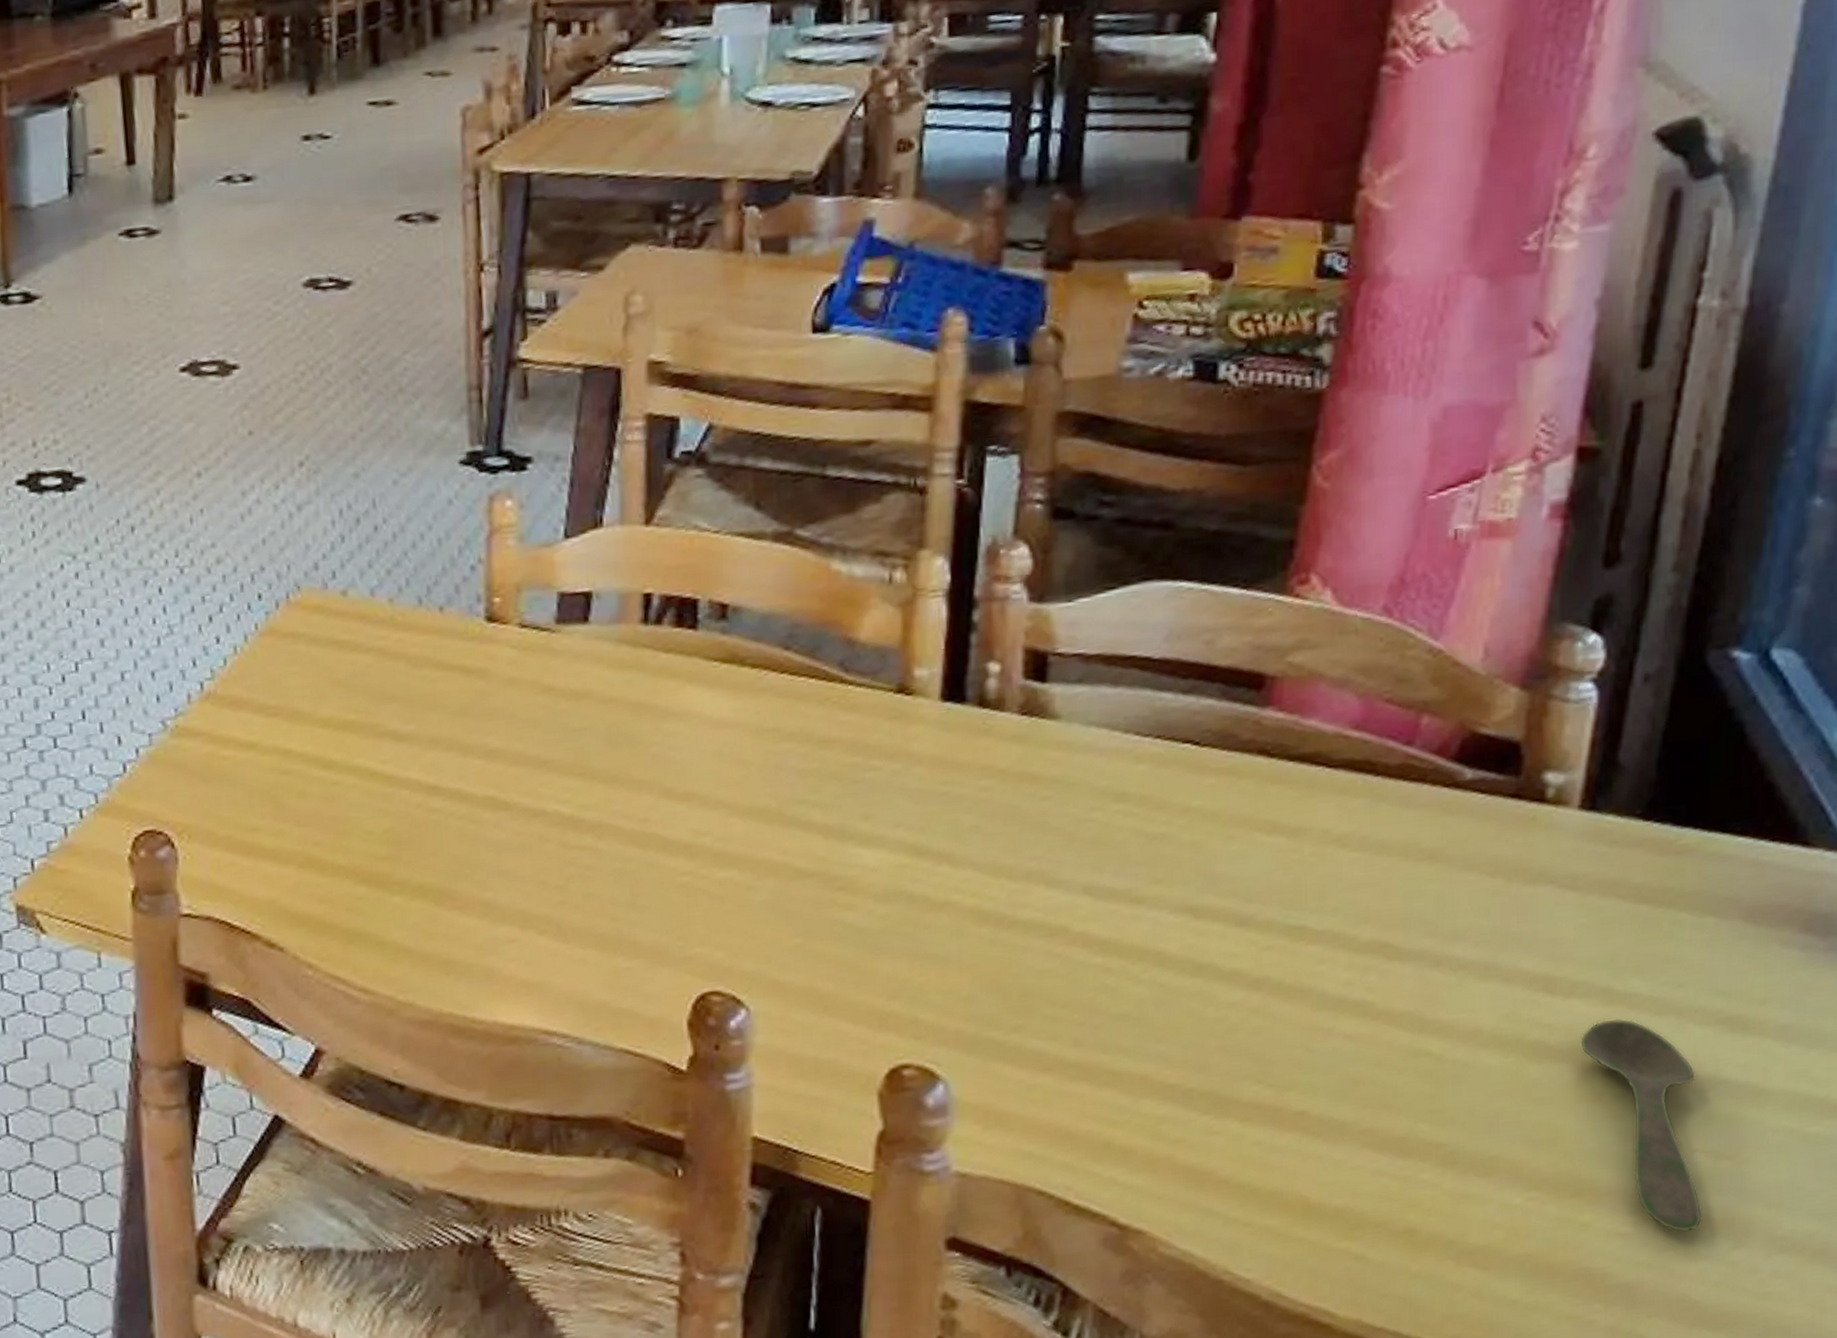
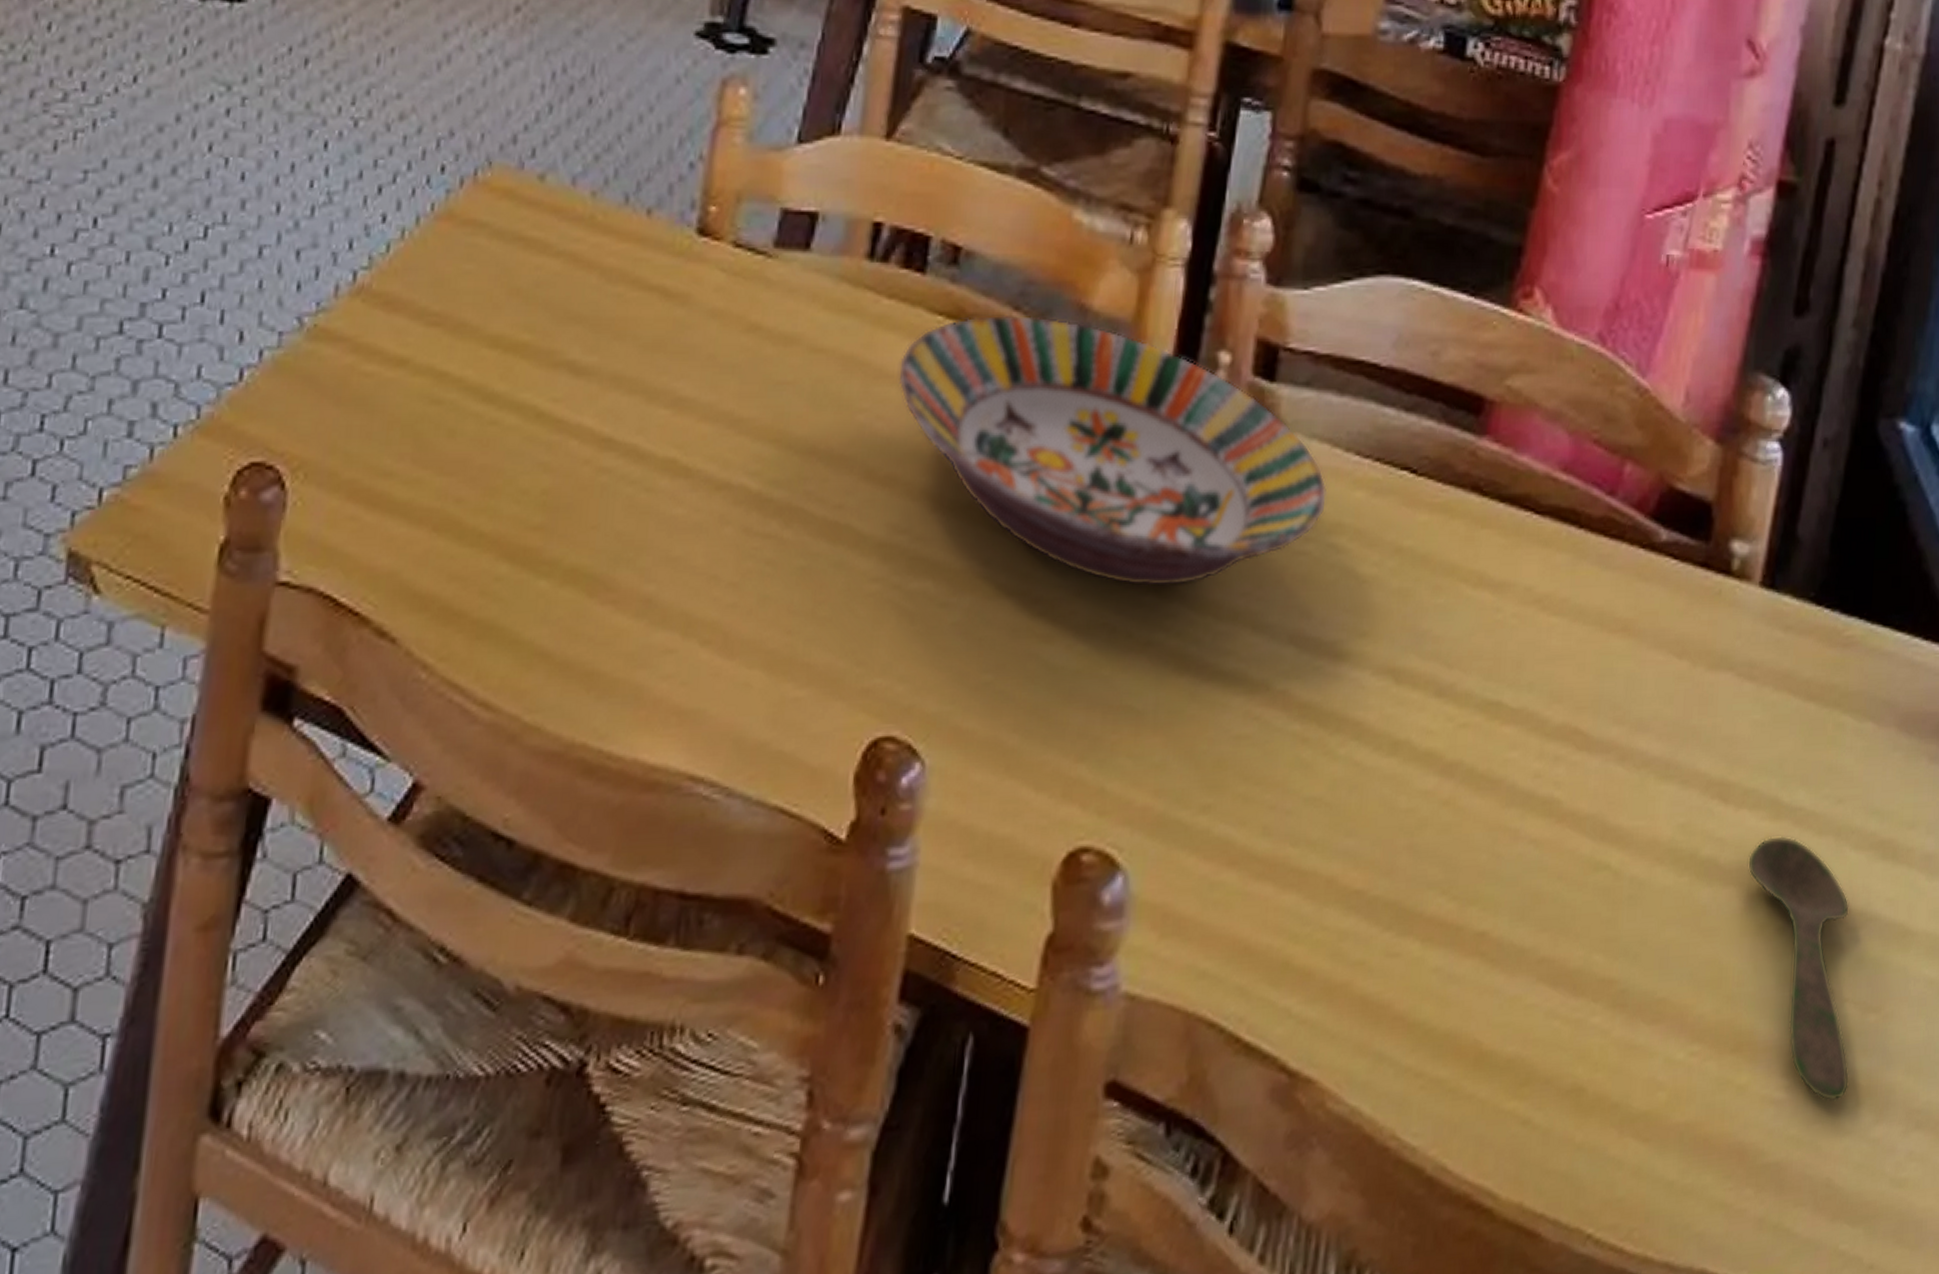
serving bowl: none [682,652,1110,860] -> present [897,314,1328,587]

